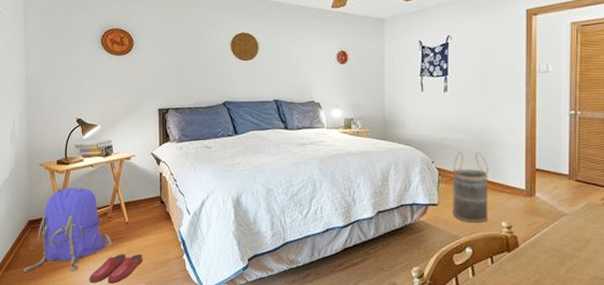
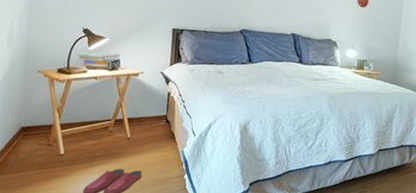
backpack: present [23,187,118,272] -> none [11,97,117,182]

